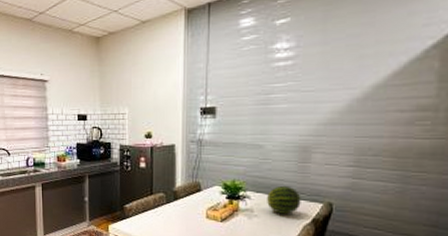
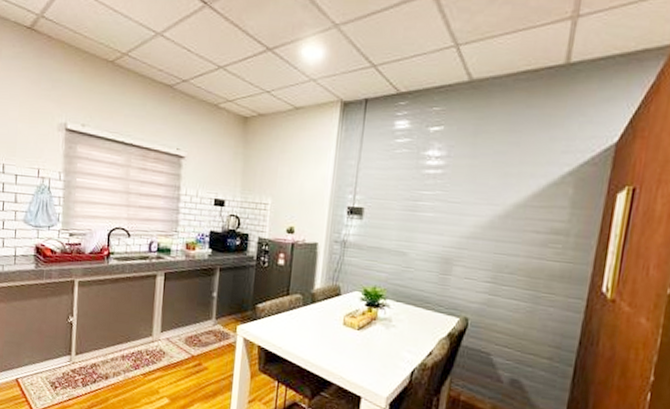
fruit: present [267,185,301,214] -> none [406,296,440,327]

